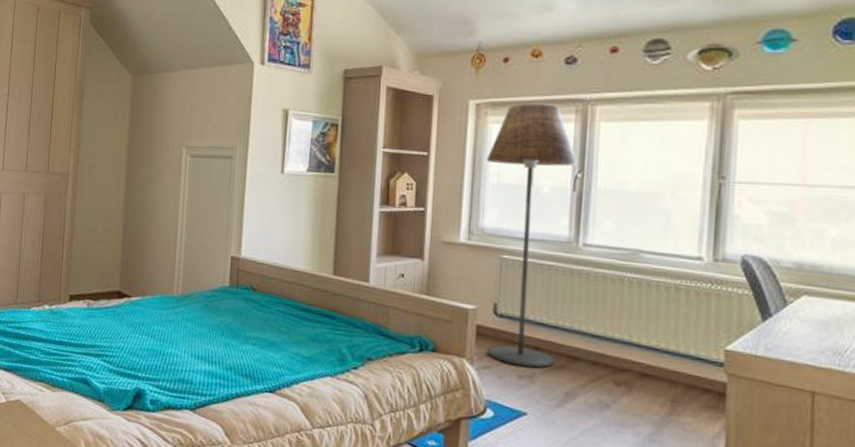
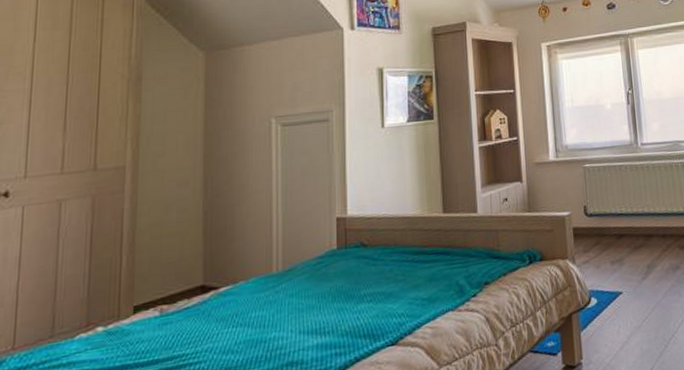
floor lamp: present [486,103,578,368] -> none [561,40,635,255]

